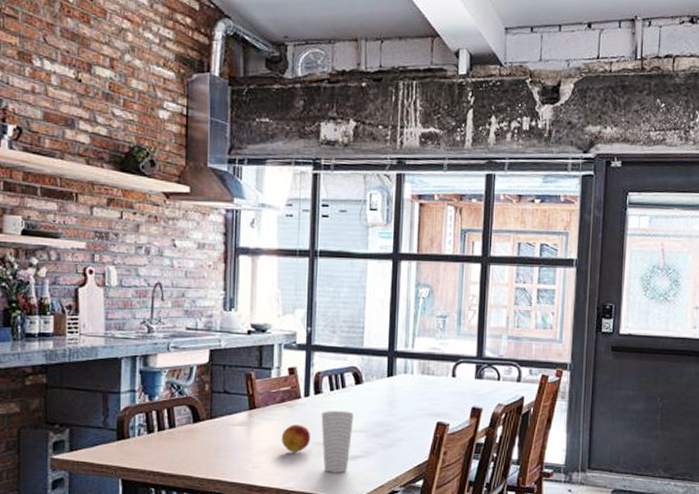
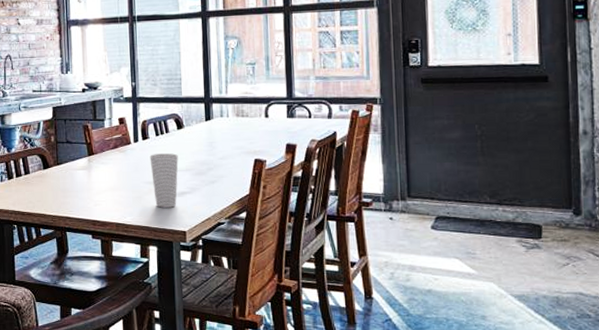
fruit: present [281,425,310,453] -> none [117,167,142,192]

